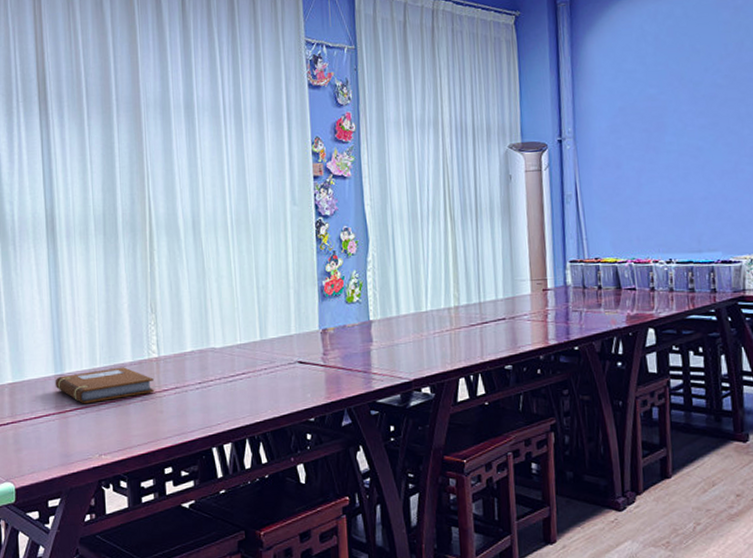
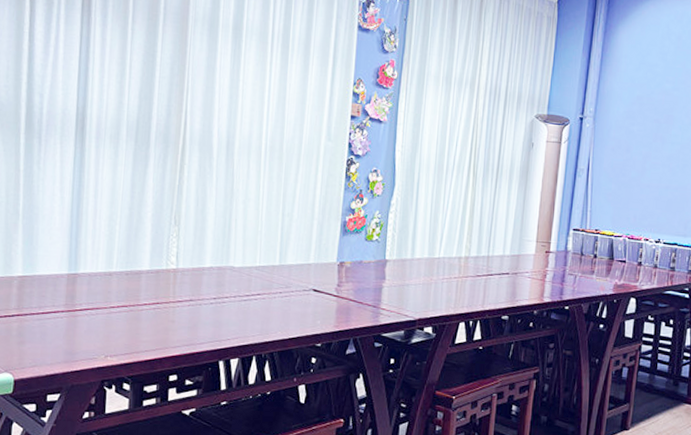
notebook: present [55,367,154,404] -> none [67,273,169,306]

